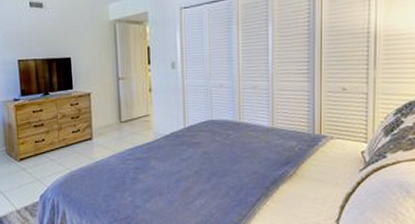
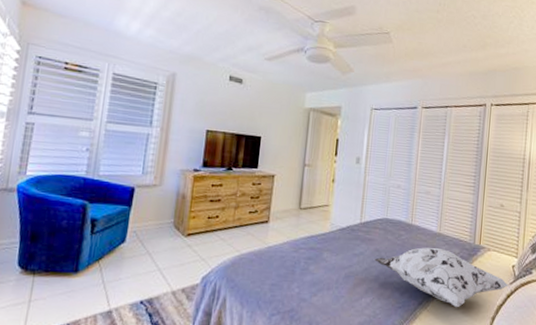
decorative pillow: none [204,143,359,201] -> present [375,247,509,308]

